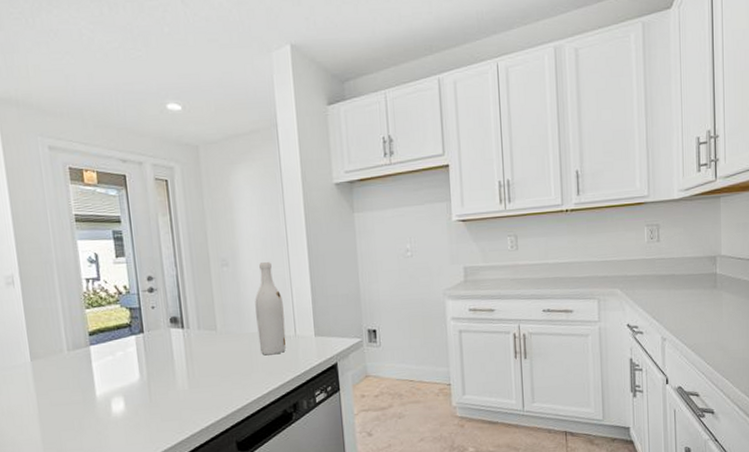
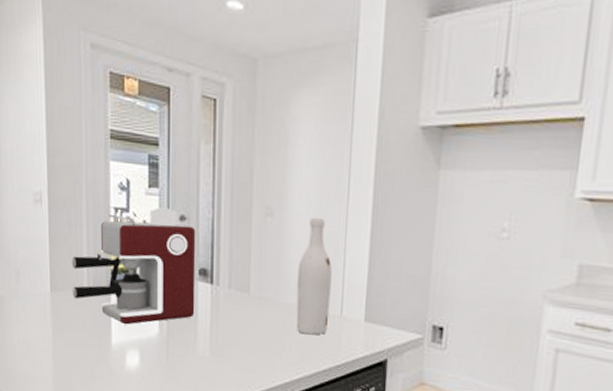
coffee maker: none [49,272,171,377] -> present [71,207,196,325]

